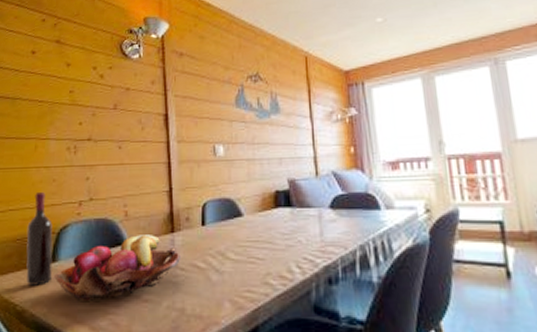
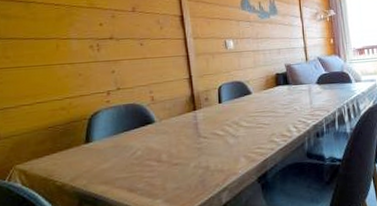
wine bottle: present [26,193,53,286] -> none [57,86,88,164]
fruit basket: present [54,235,180,301] -> none [90,113,203,171]

